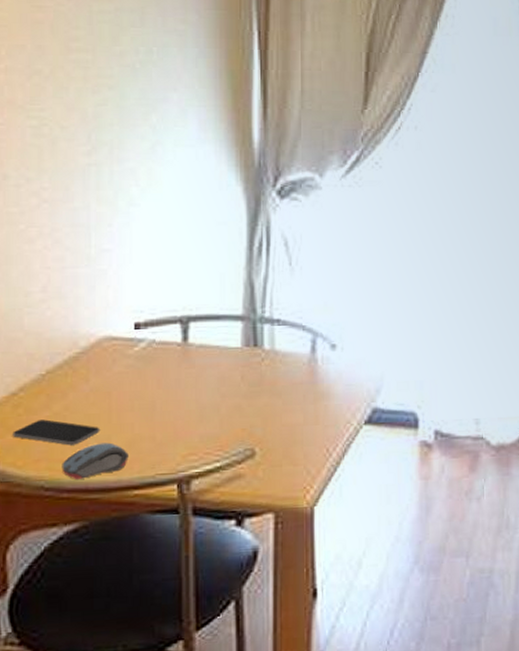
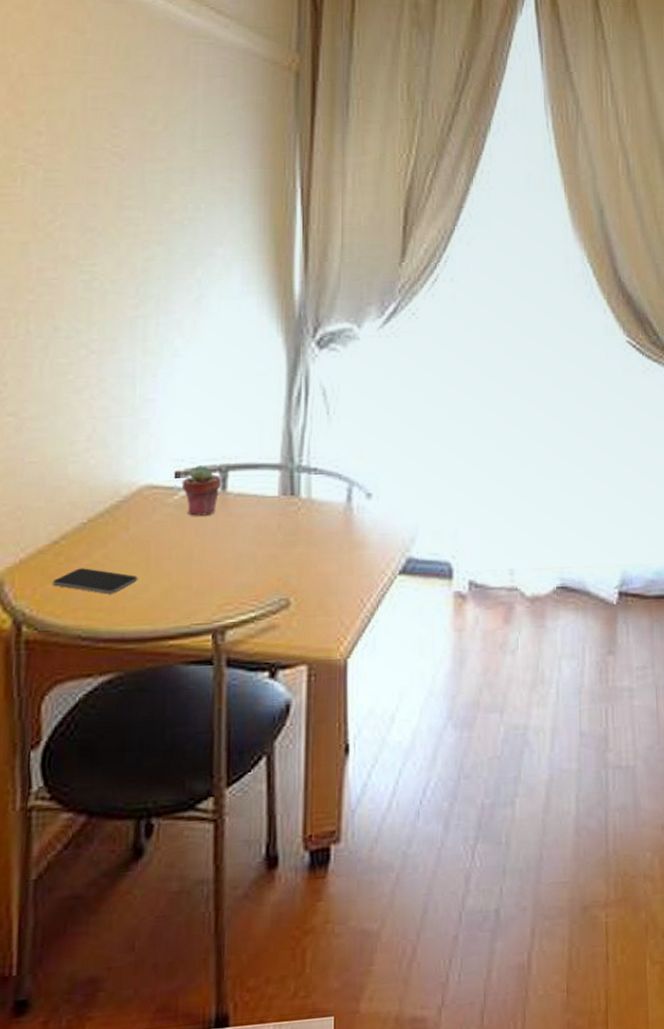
computer mouse: present [62,442,129,479] -> none [99,591,165,629]
potted succulent: none [142,316,183,367] -> present [181,464,222,516]

